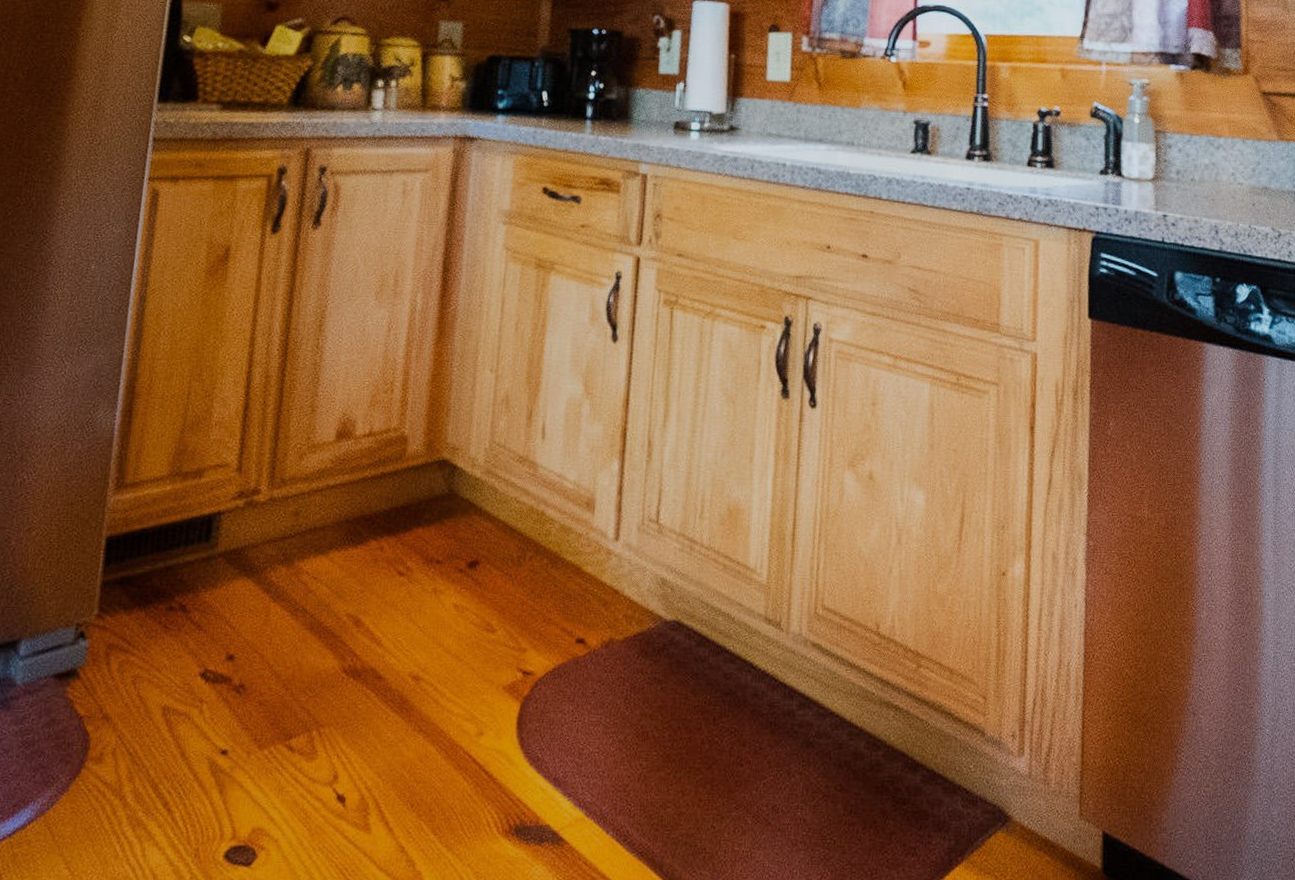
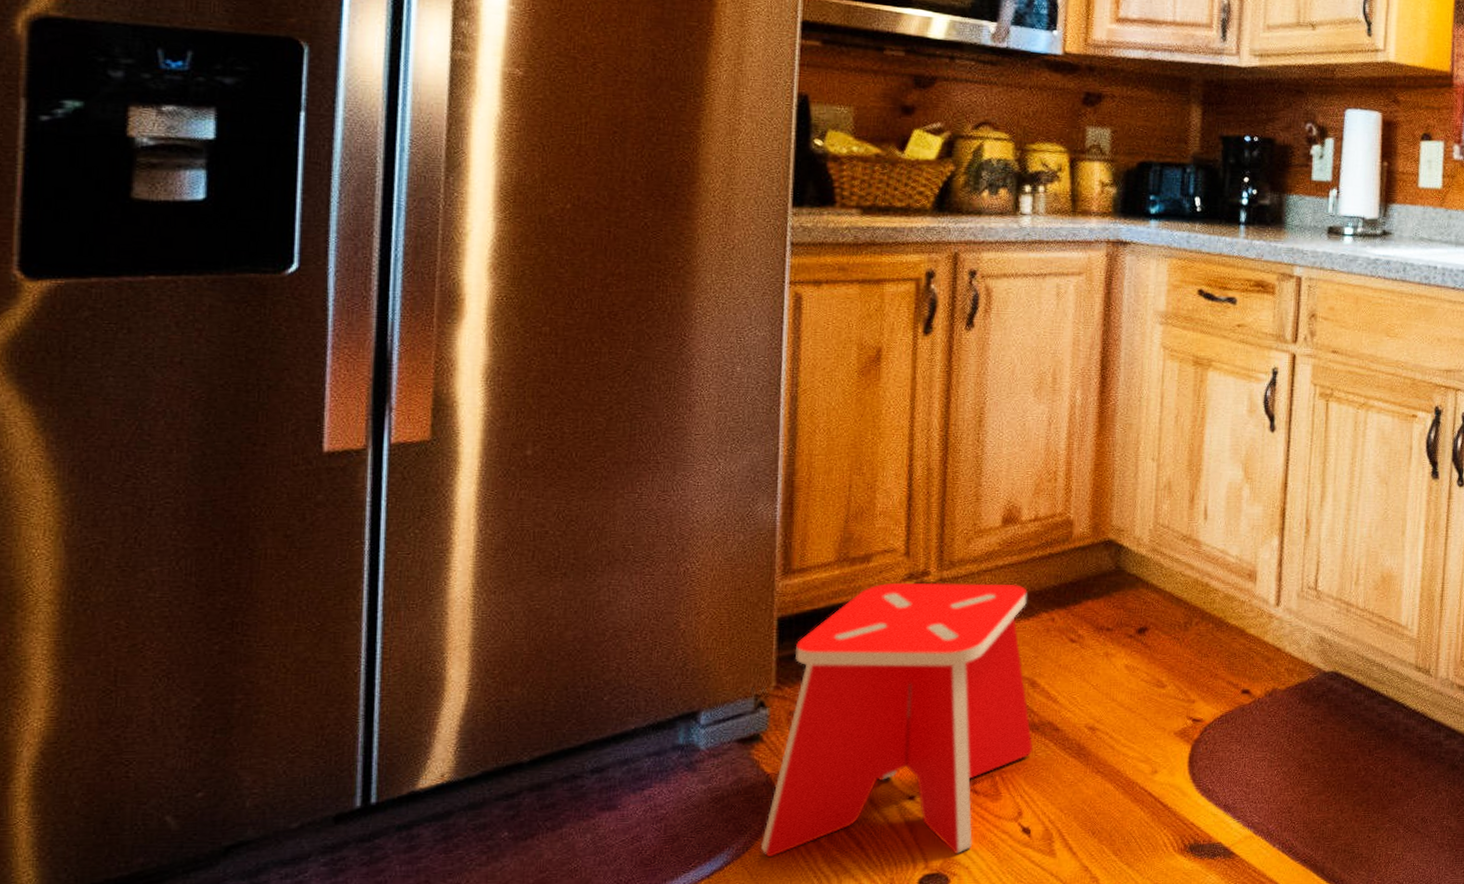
step stool: none [66,502,357,824] -> present [761,582,1034,857]

